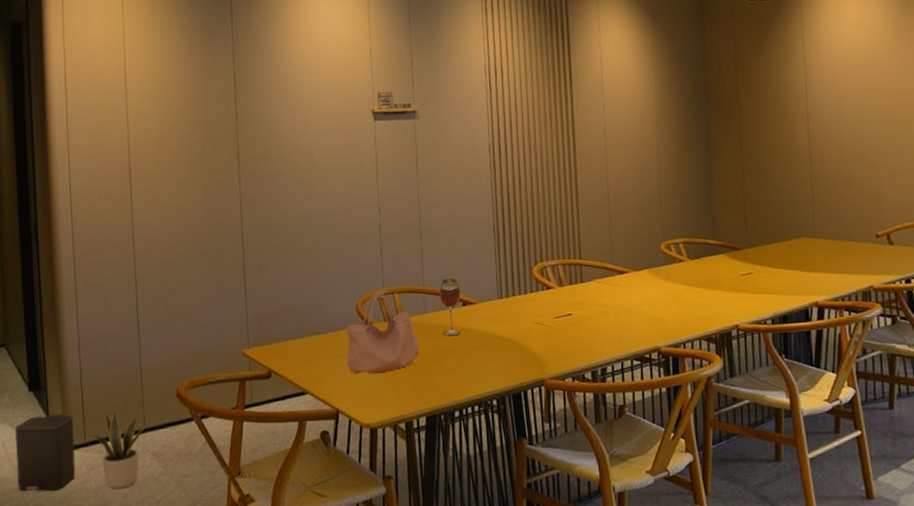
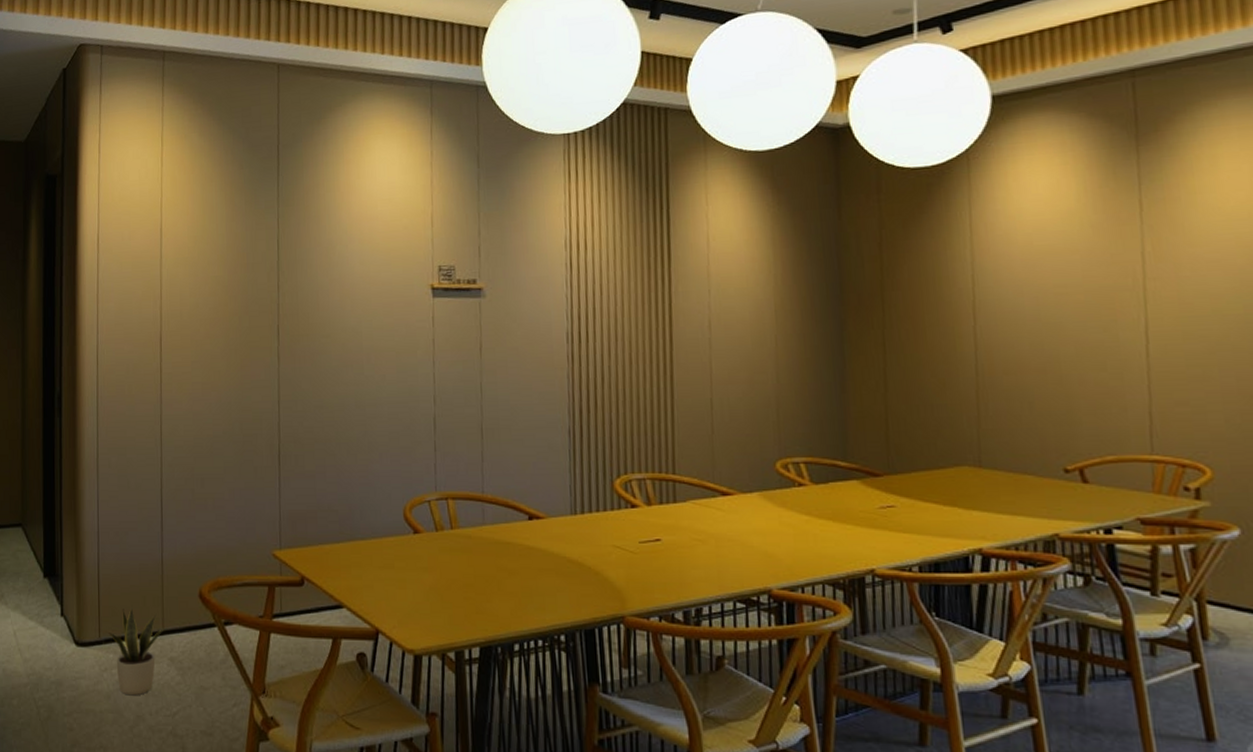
pedal bin: present [15,413,76,491] -> none [27,605,88,690]
handbag: present [346,294,419,374] -> none [389,499,475,590]
wineglass: present [439,278,461,336] -> none [501,487,526,555]

